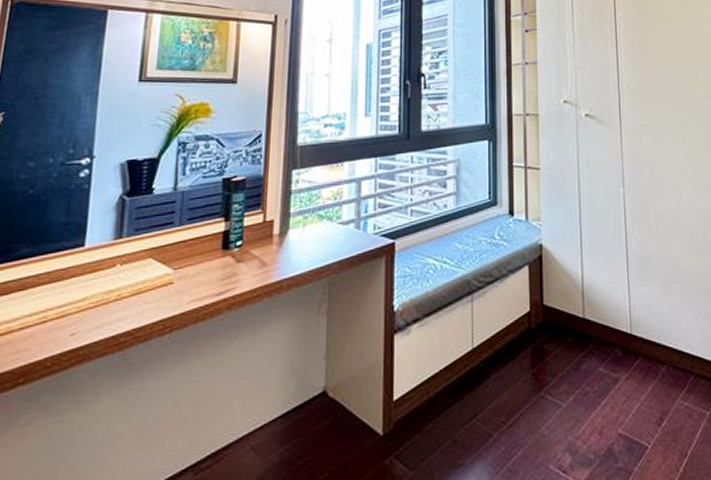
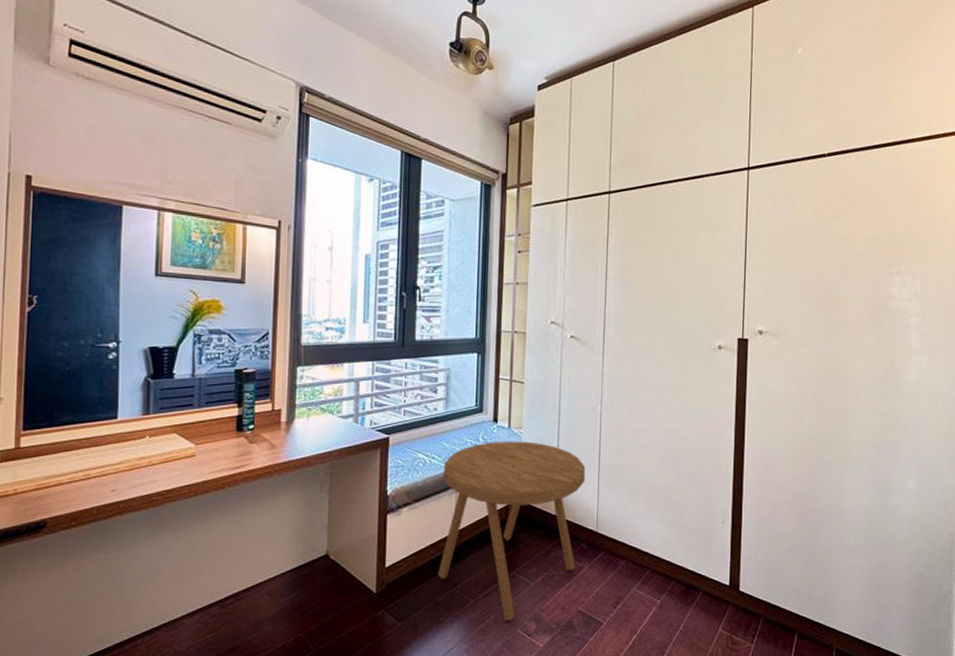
side table: none [454,234,614,456] -> present [438,441,586,621]

